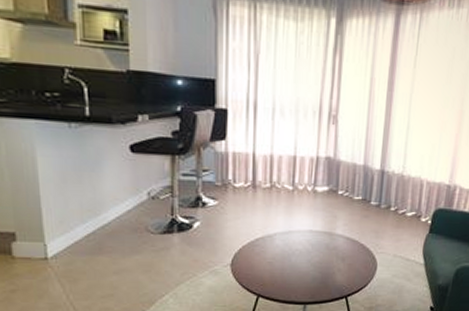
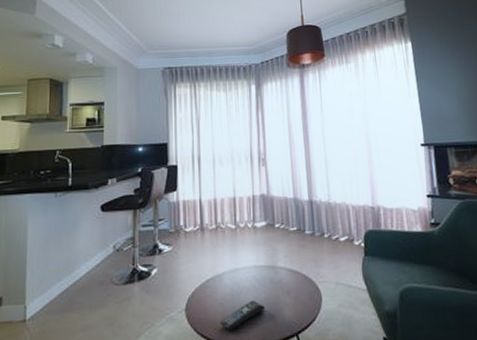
remote control: none [267,262,317,289] -> present [220,300,266,332]

